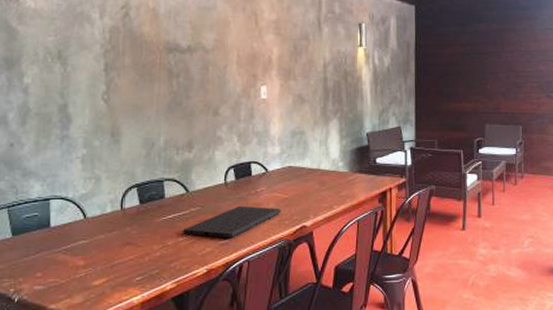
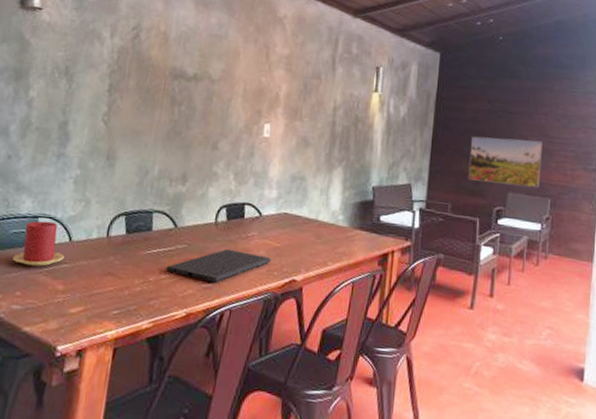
candle: none [29,202,81,246] -> present [13,220,64,266]
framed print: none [449,76,512,117] -> present [468,136,542,187]

